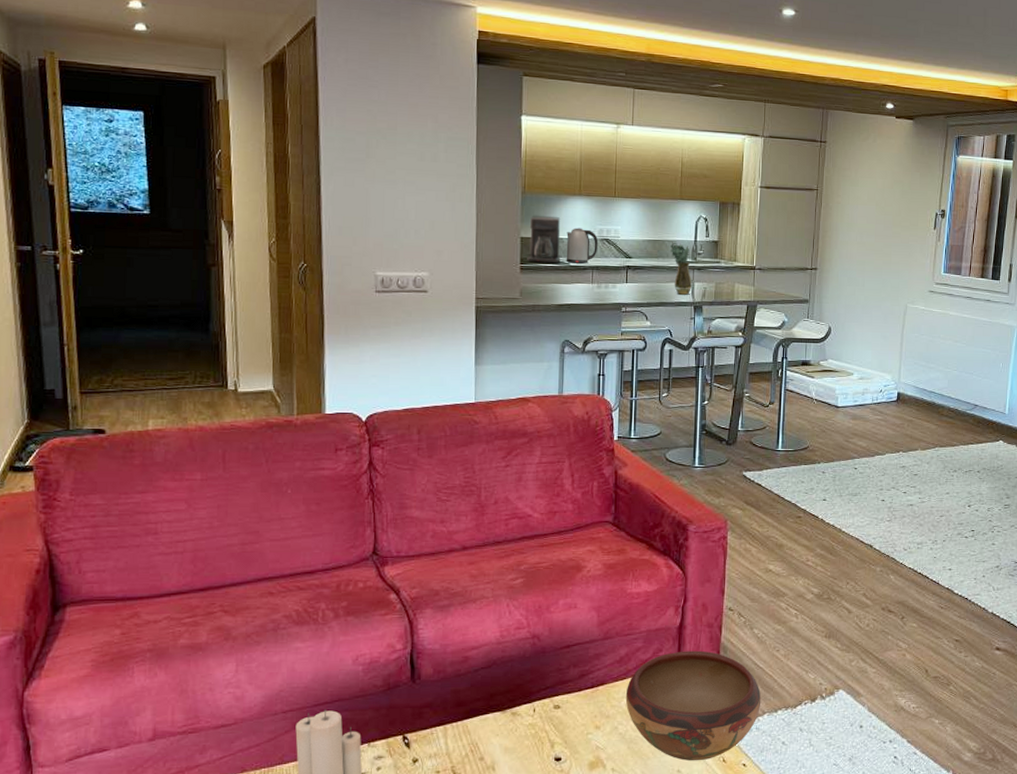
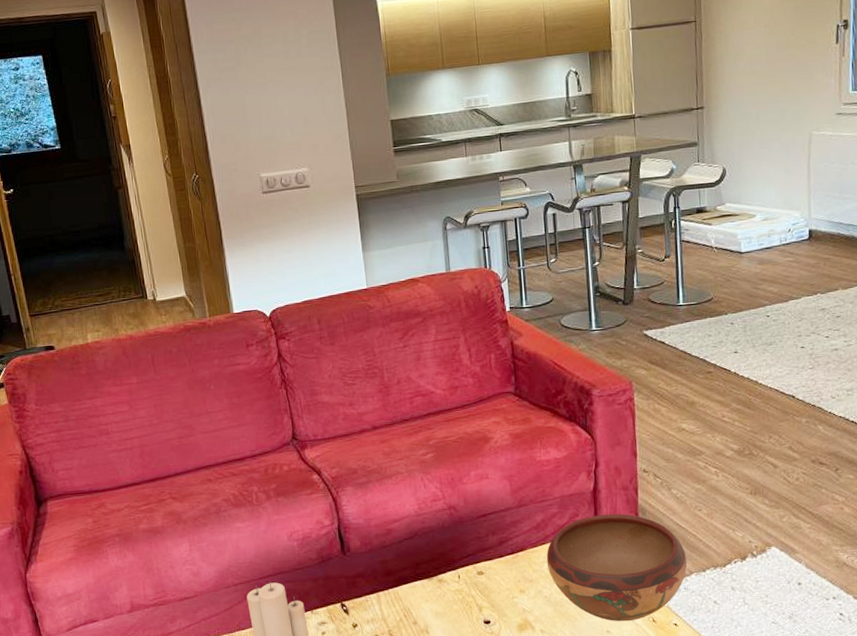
coffee maker: present [527,215,561,264] -> none [398,93,433,144]
kettle: present [566,228,598,264] -> none [435,102,468,139]
vase: present [670,242,693,295] -> none [542,101,570,156]

